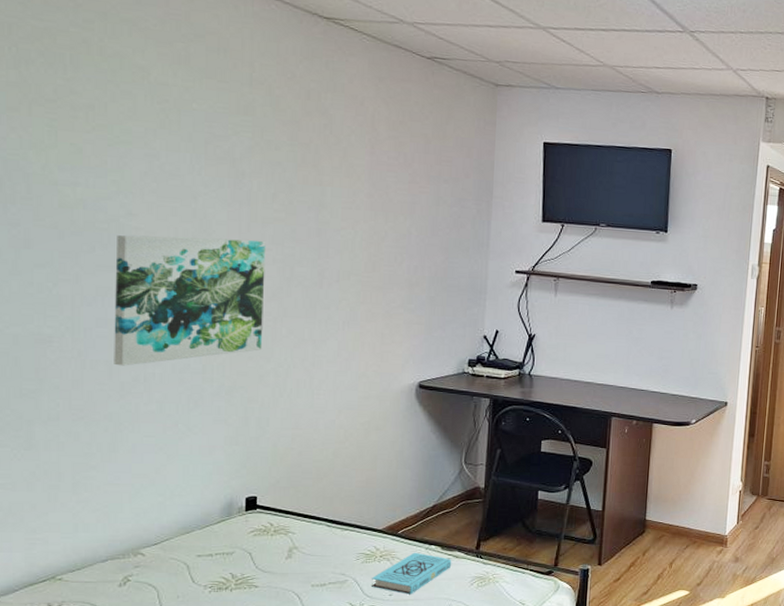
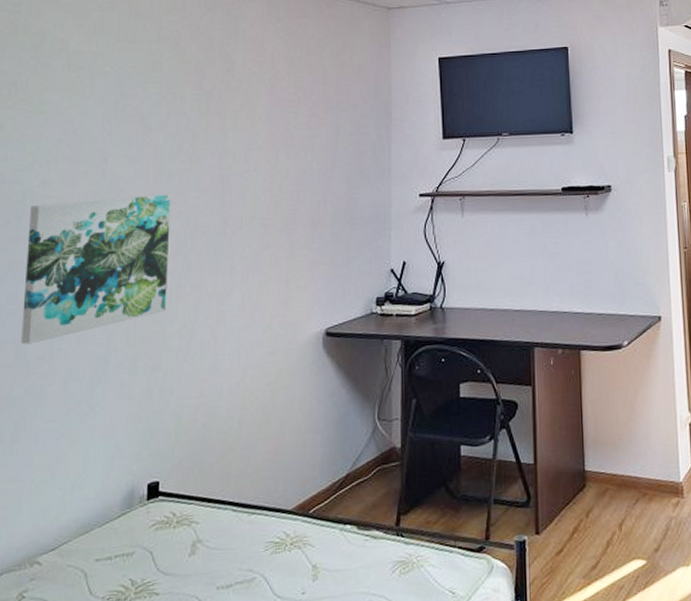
book: present [370,552,452,595] -> none [281,535,370,591]

